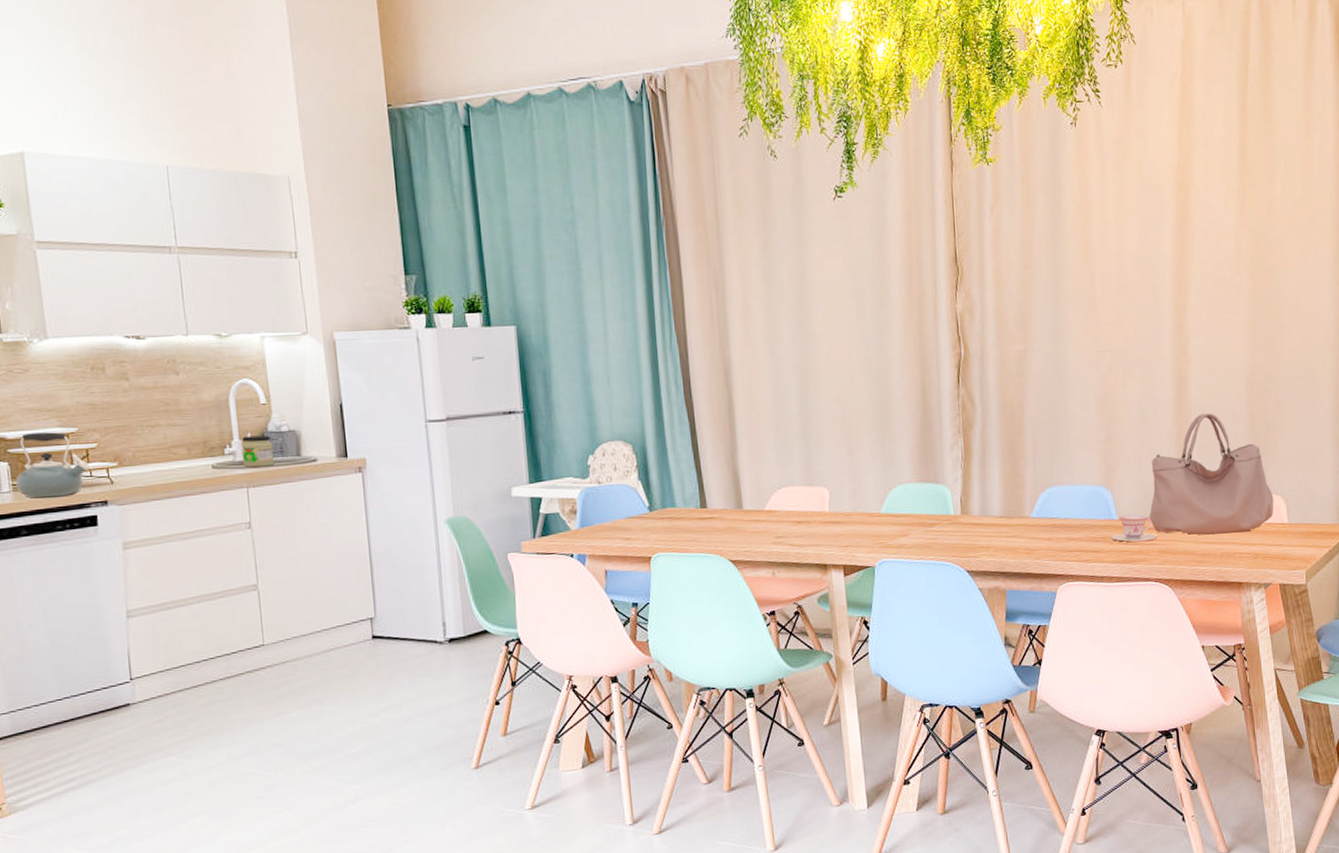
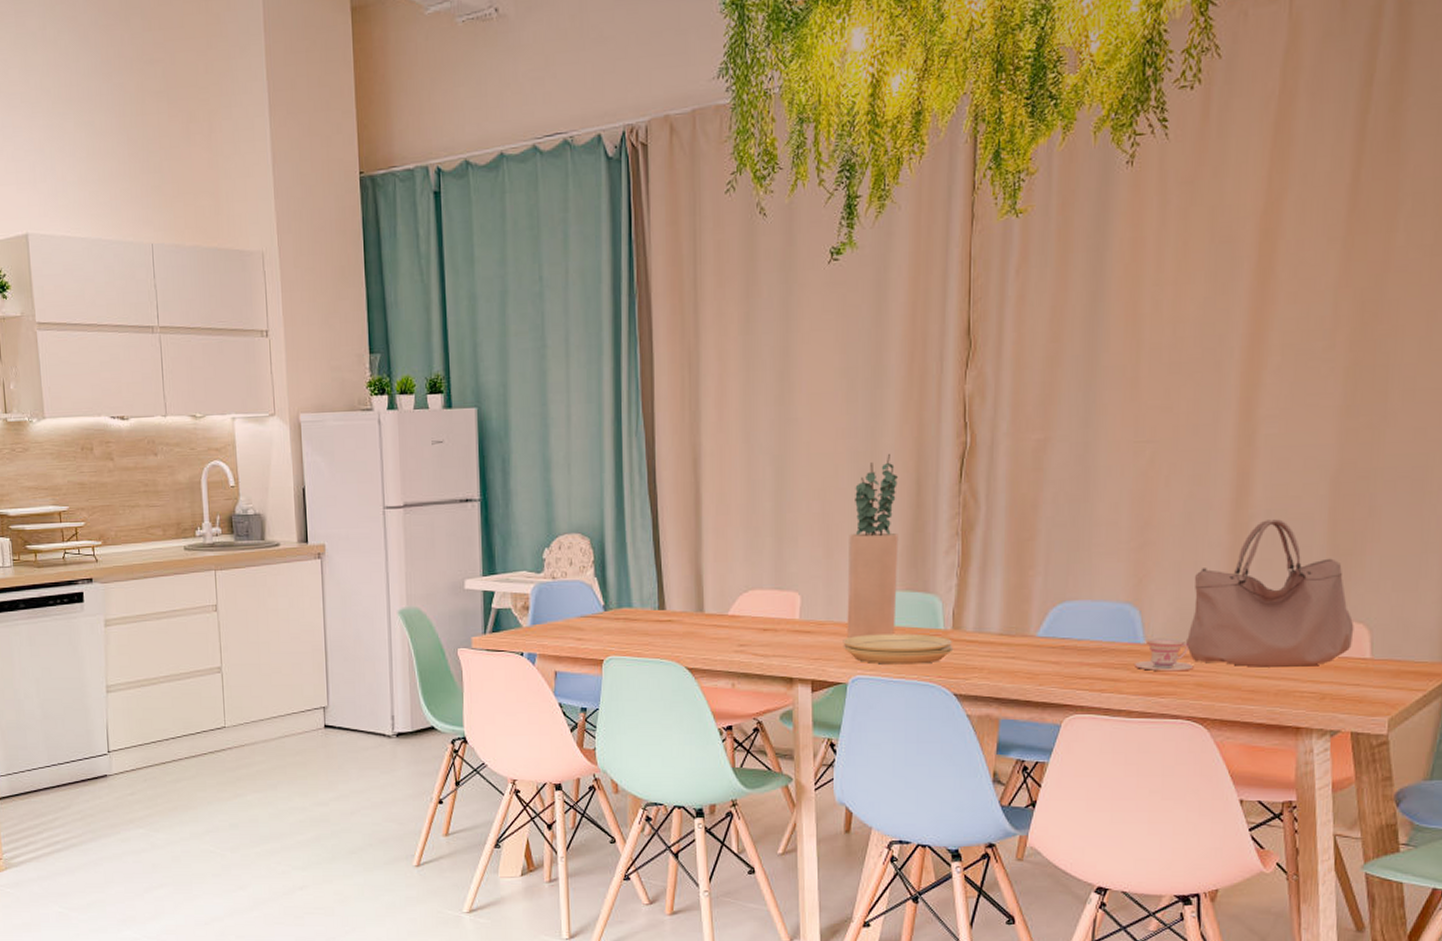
kettle: present [15,432,90,500] -> none [16,510,78,575]
jar: present [241,435,274,468] -> none [211,518,240,551]
vase: none [867,364,913,527] -> present [847,454,899,639]
plate: none [868,520,964,548] -> present [843,633,954,665]

